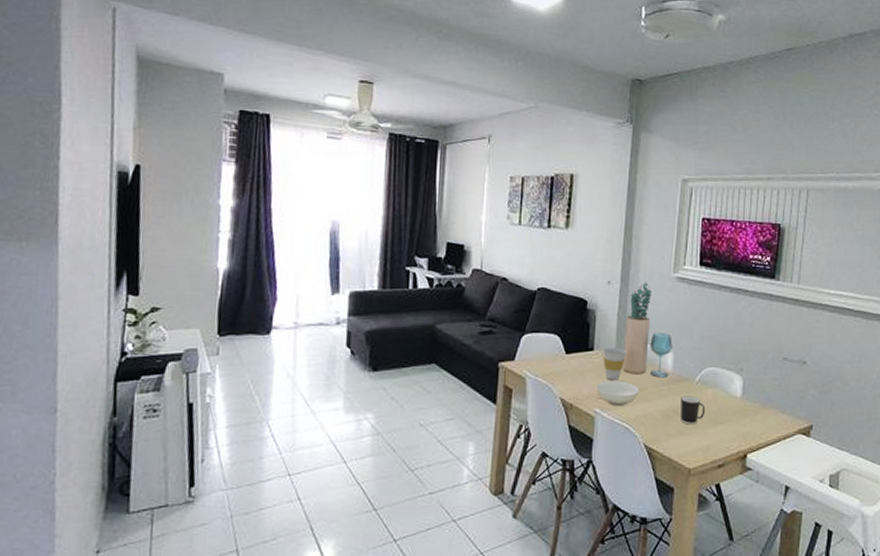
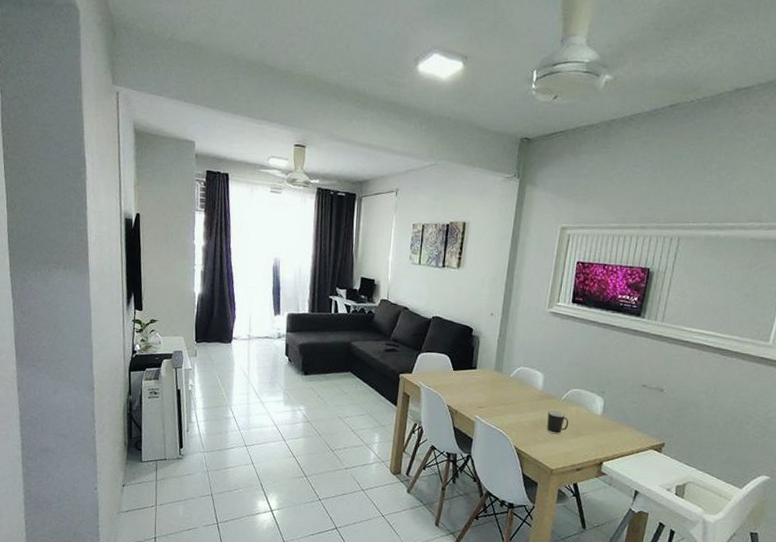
bowl: present [596,380,639,407] -> none [477,393,513,415]
cup: present [603,348,626,380] -> none [484,367,504,394]
vase: present [623,281,652,375] -> none [500,314,528,391]
wine glass: present [649,333,673,378] -> none [522,358,544,395]

